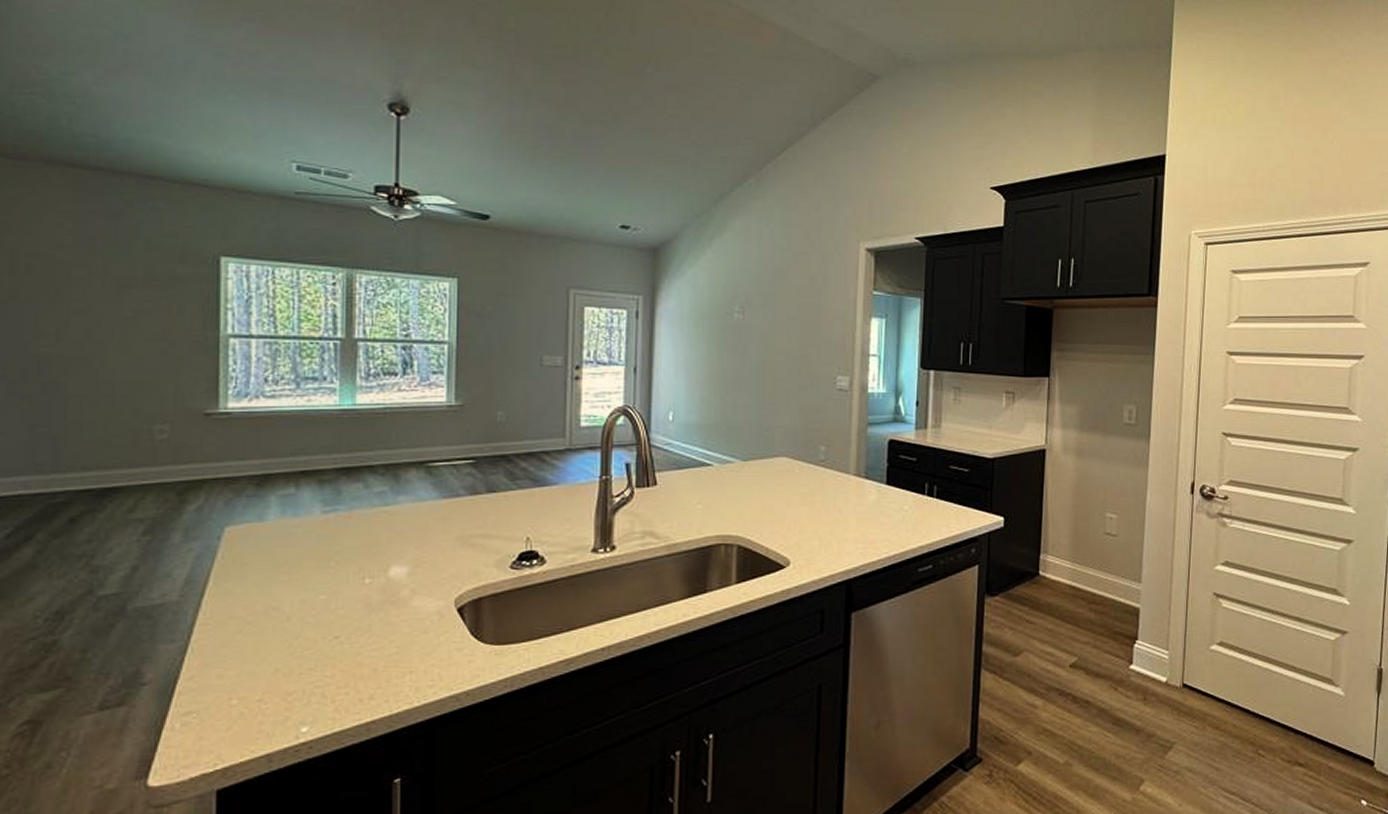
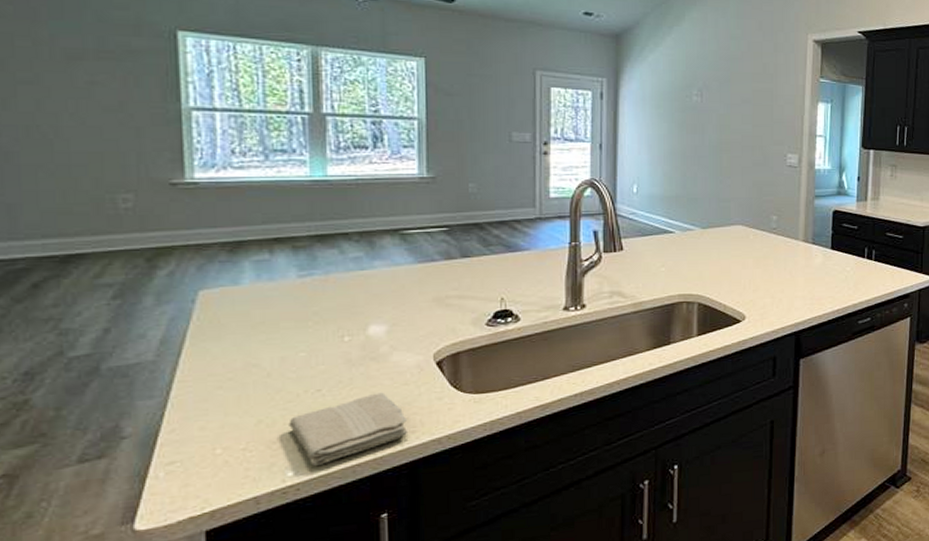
washcloth: none [305,641,426,722] -> present [289,392,409,467]

